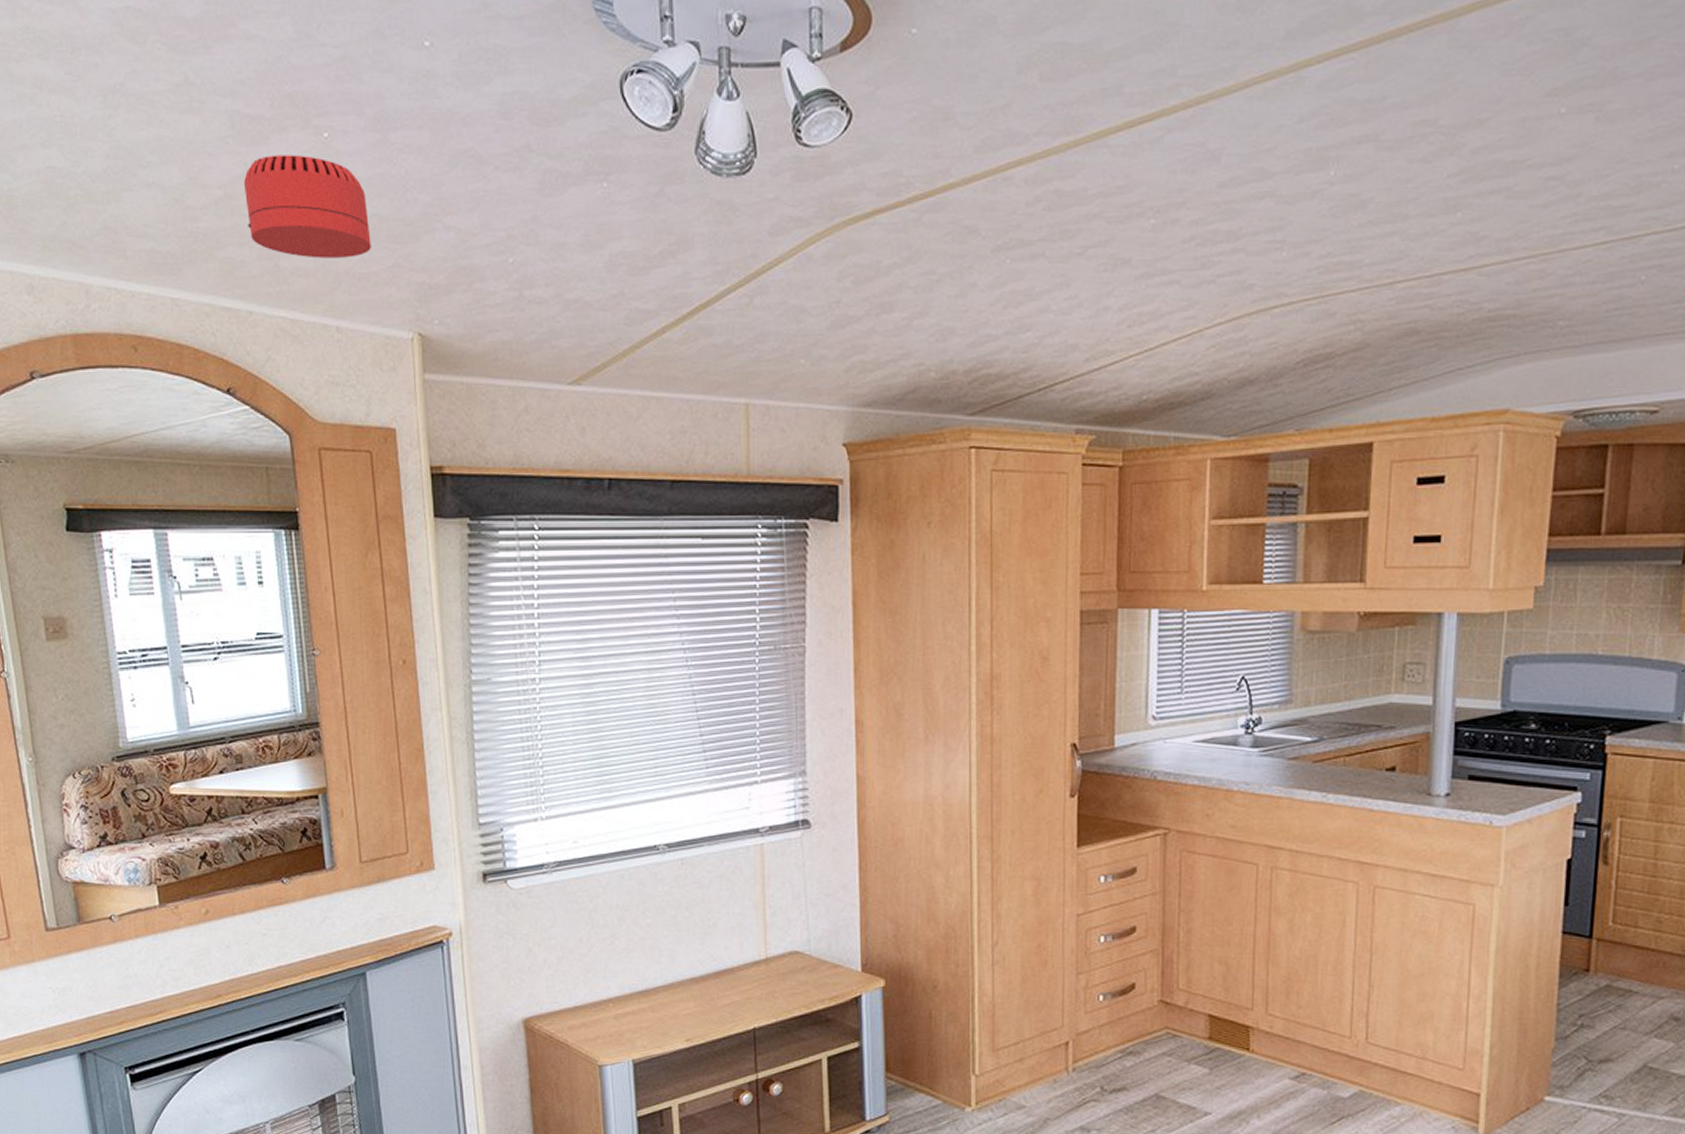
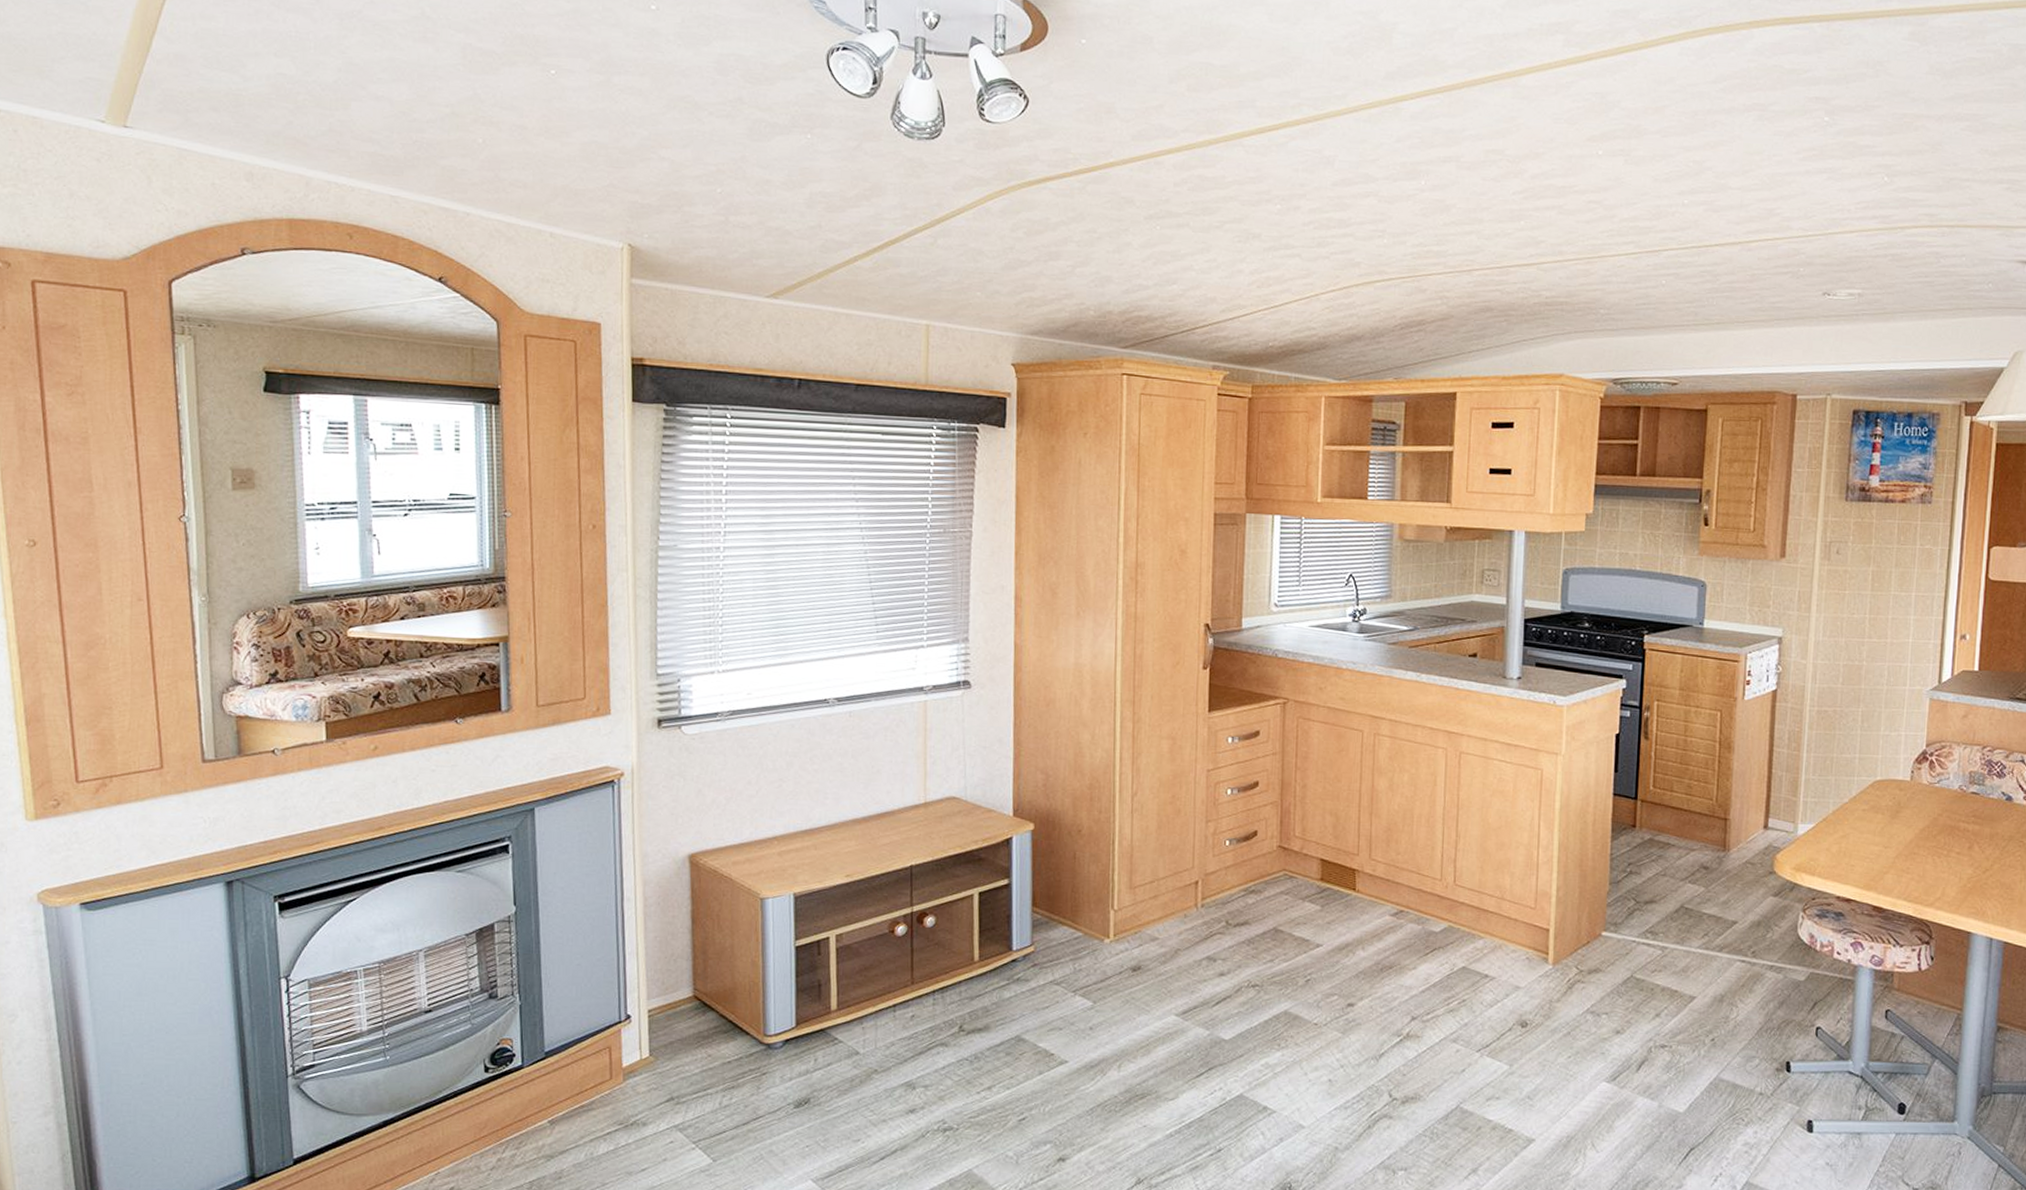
smoke detector: present [243,154,371,259] -> none [470,84,589,176]

